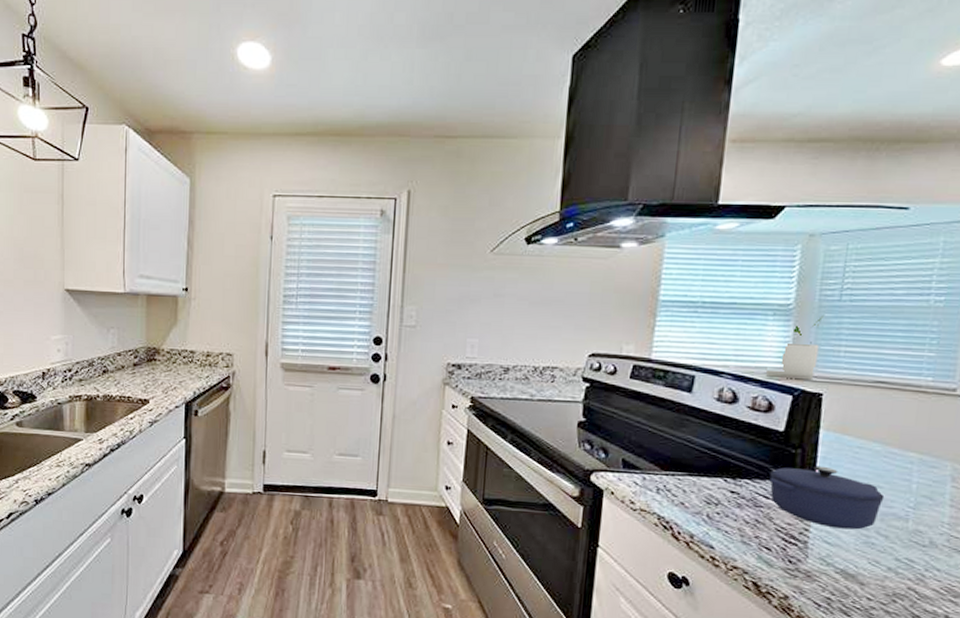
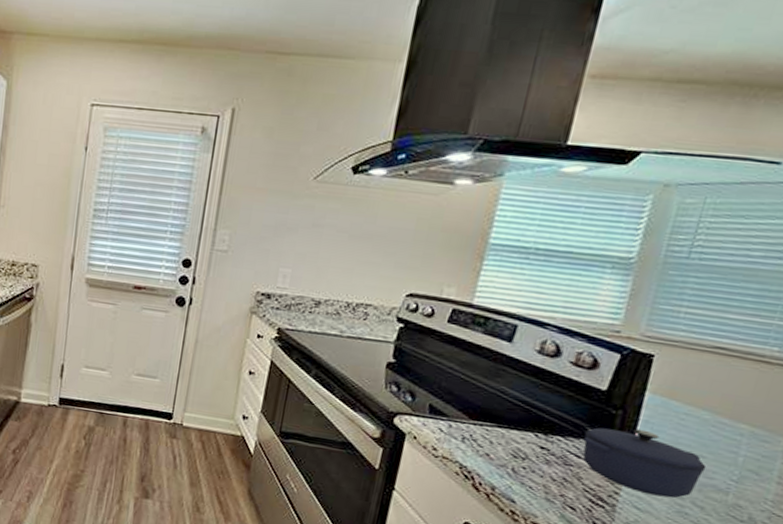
planter: present [765,315,823,380] -> none [594,272,667,340]

